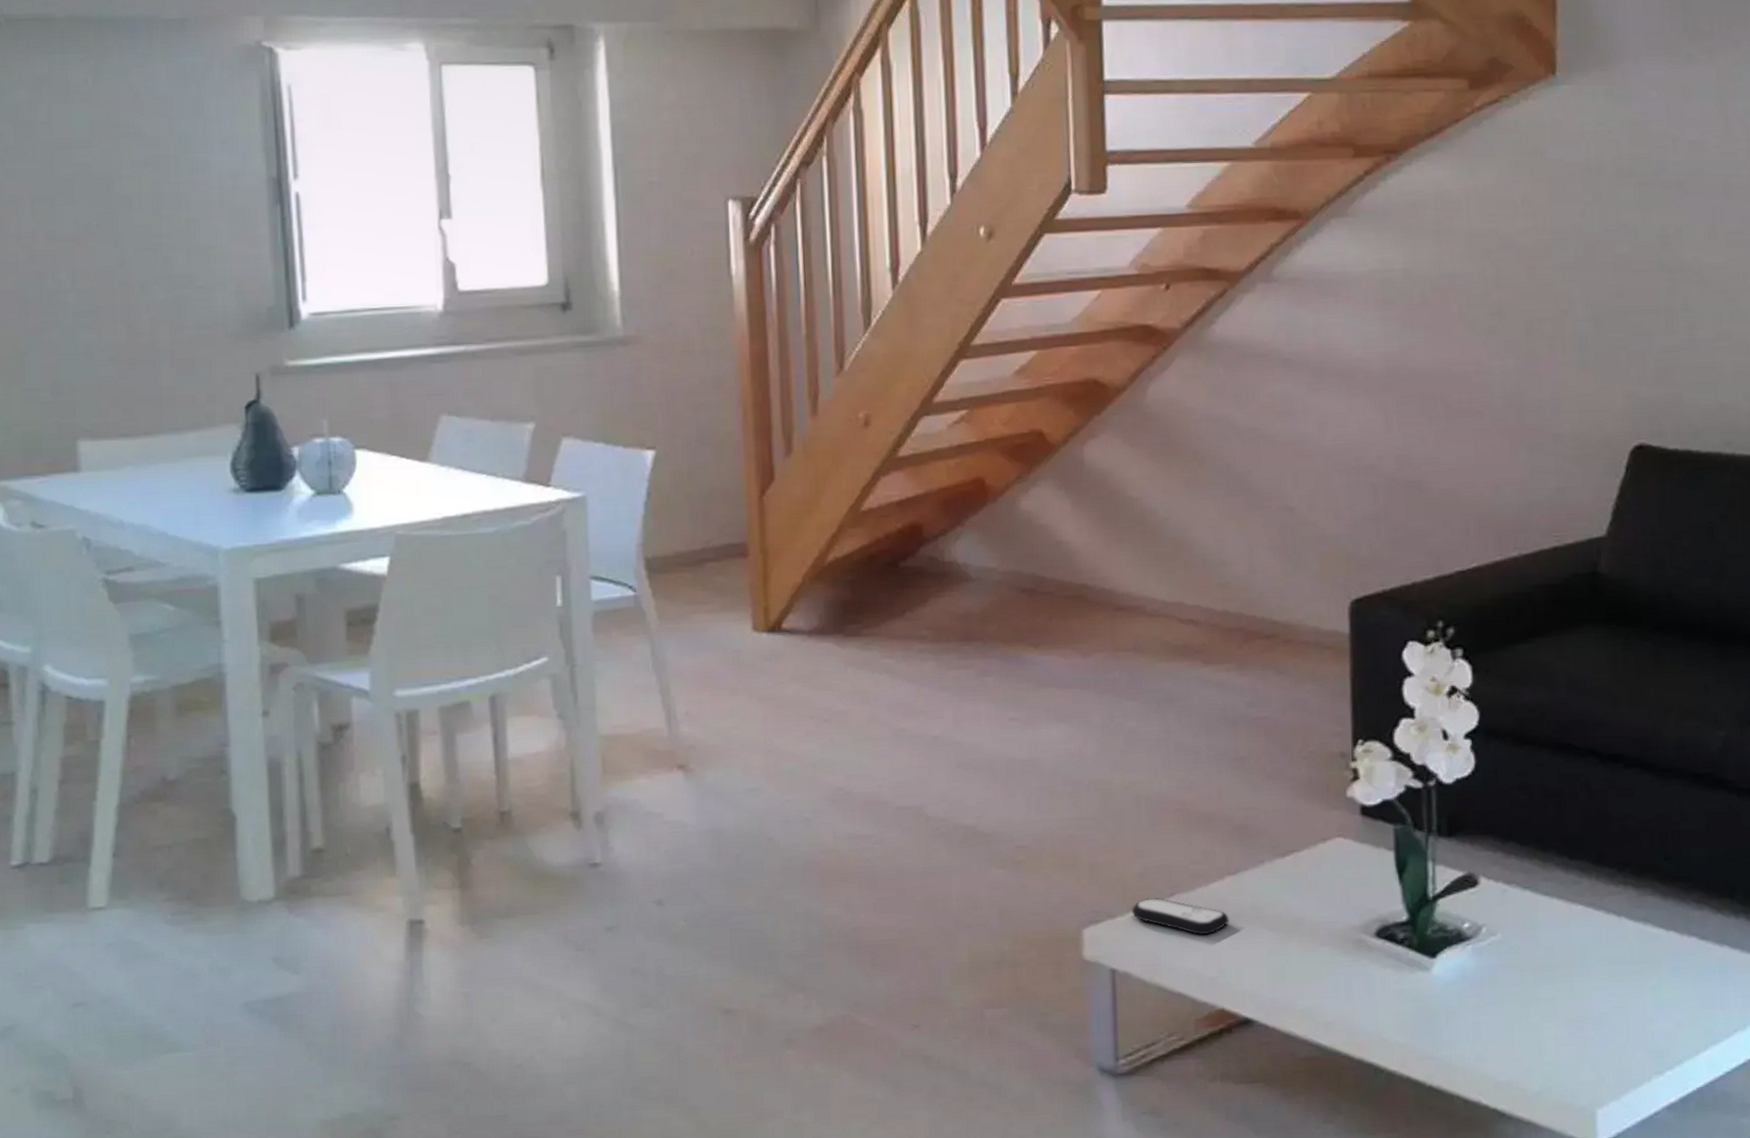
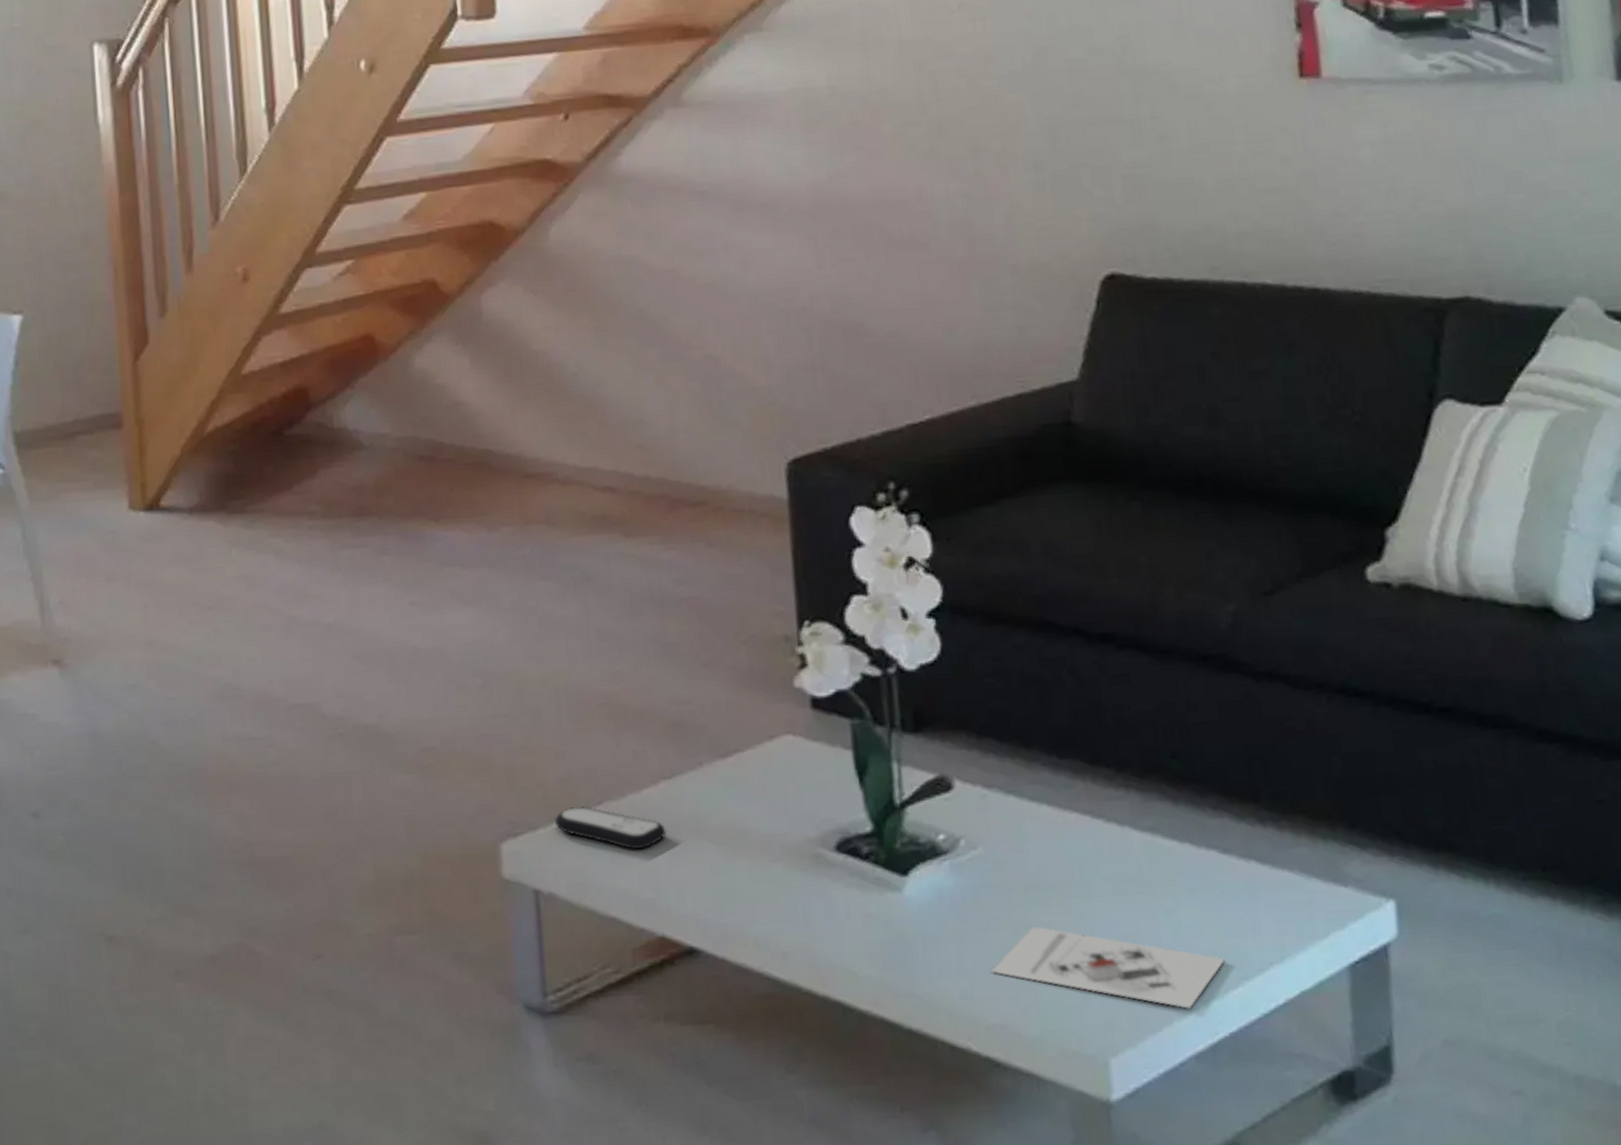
architectural model: none [1502,1000,1698,1068] -> present [990,926,1226,1009]

